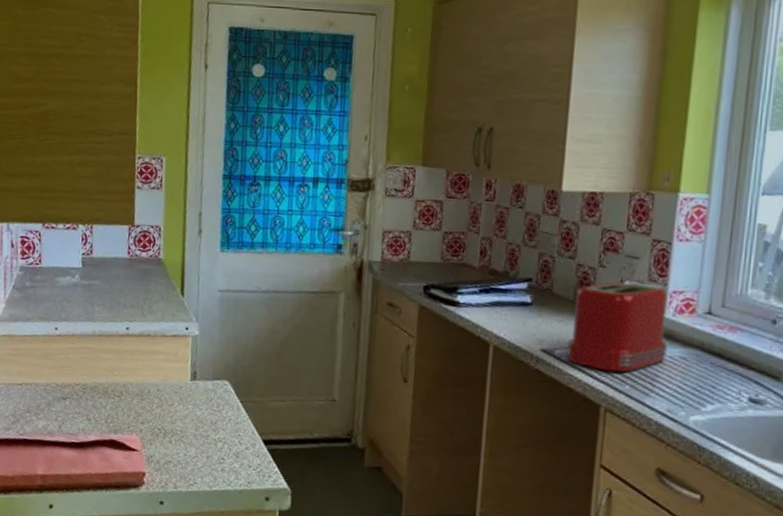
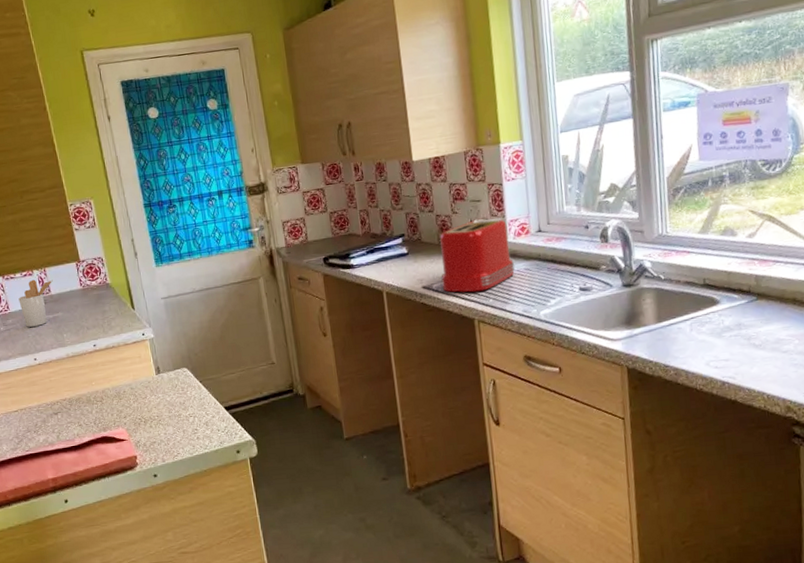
utensil holder: none [54,235,98,291] -> present [18,279,53,327]

